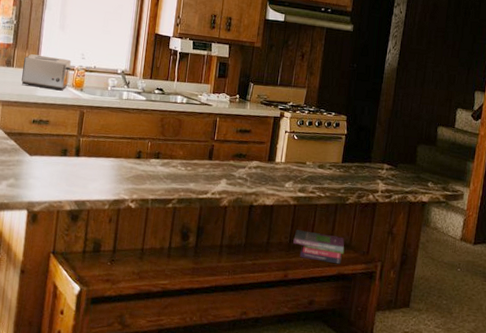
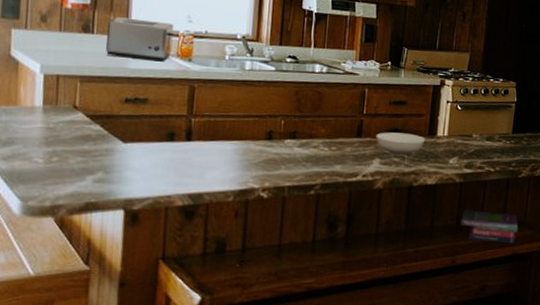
bowl: none [224,156,266,178] -> present [376,132,426,156]

